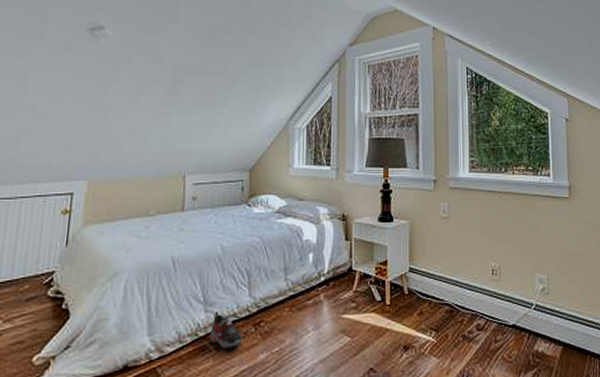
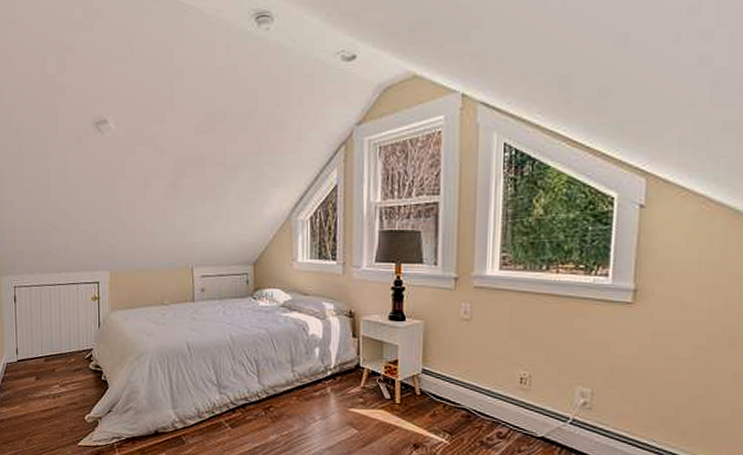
shoe: present [209,311,242,350] -> none [224,394,254,428]

